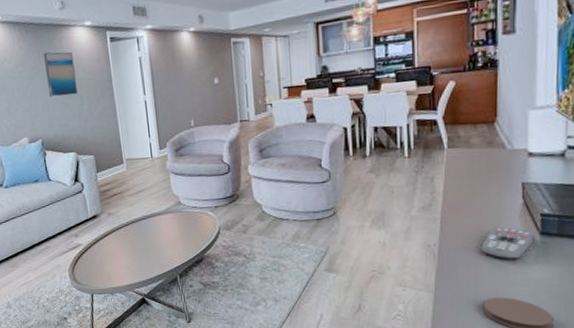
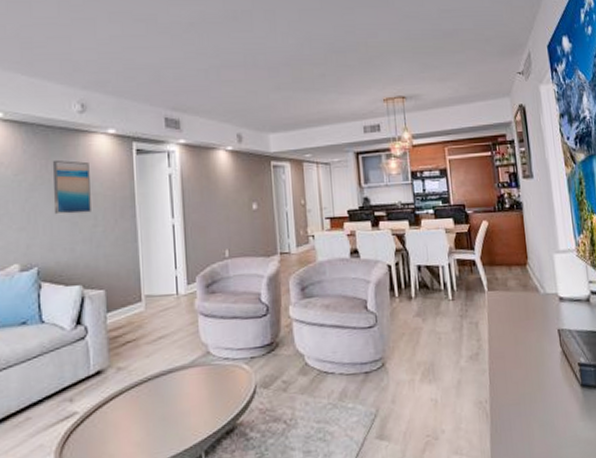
remote control: present [481,226,536,260] -> none [530,378,578,417]

